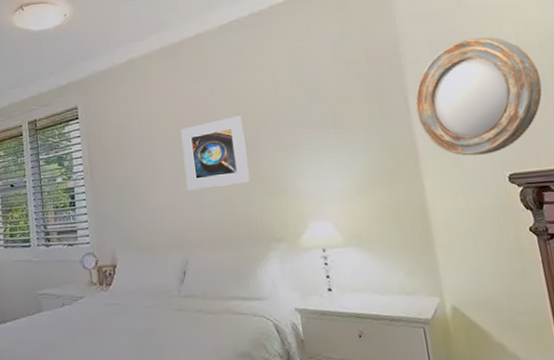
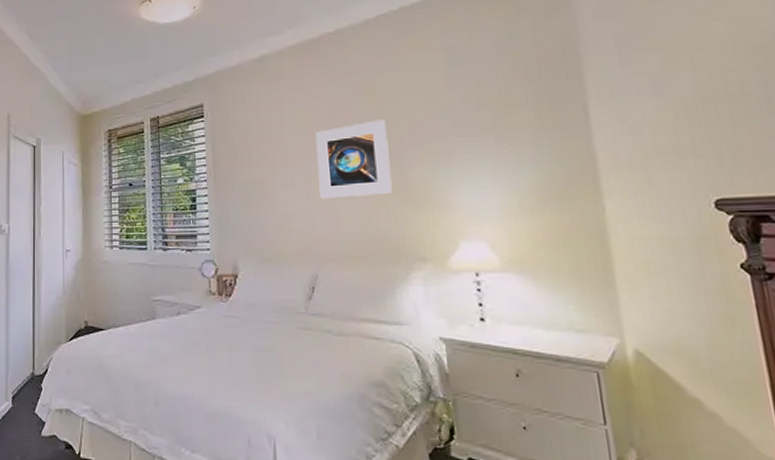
home mirror: present [415,37,542,156] -> none [597,37,764,176]

